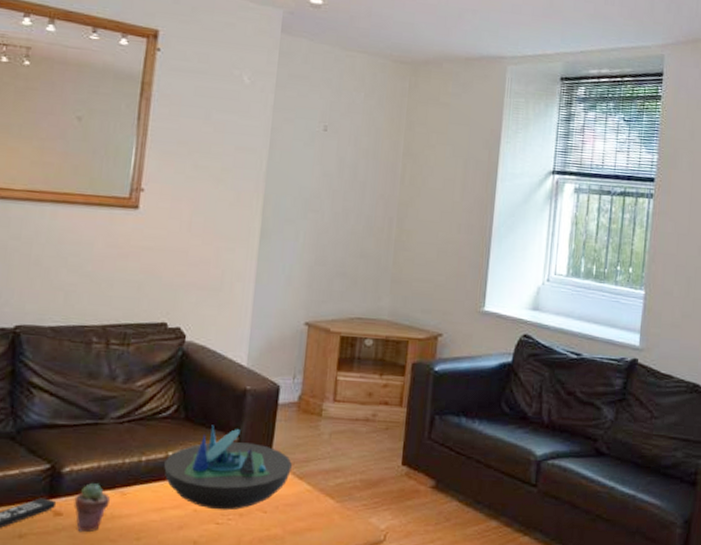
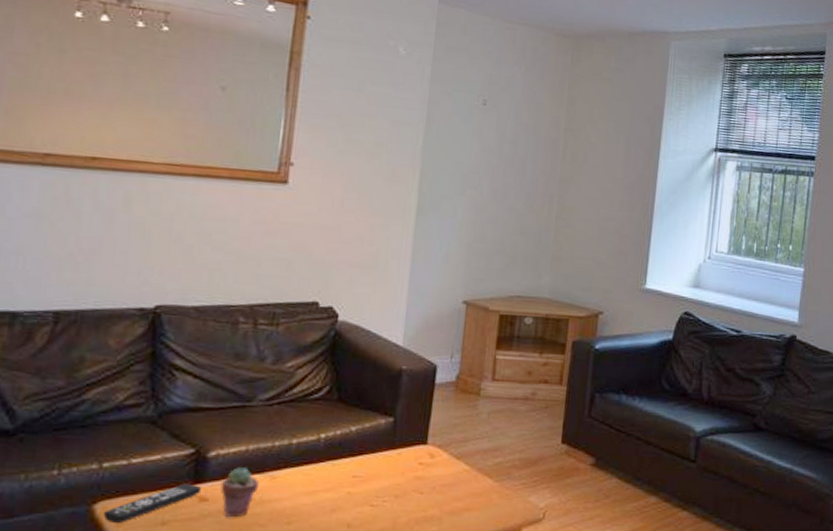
decorative bowl: present [164,425,292,510] -> none [316,406,449,492]

